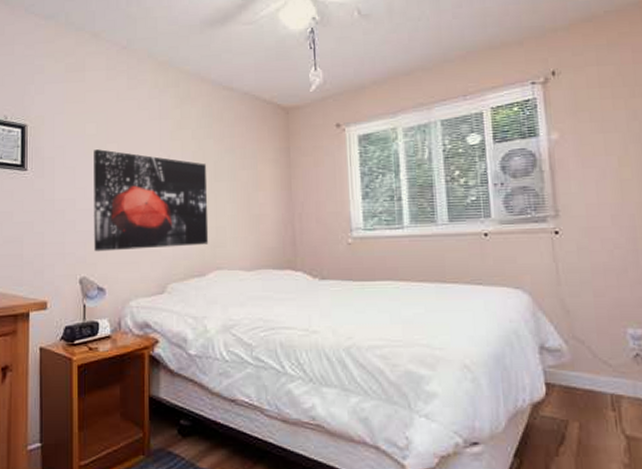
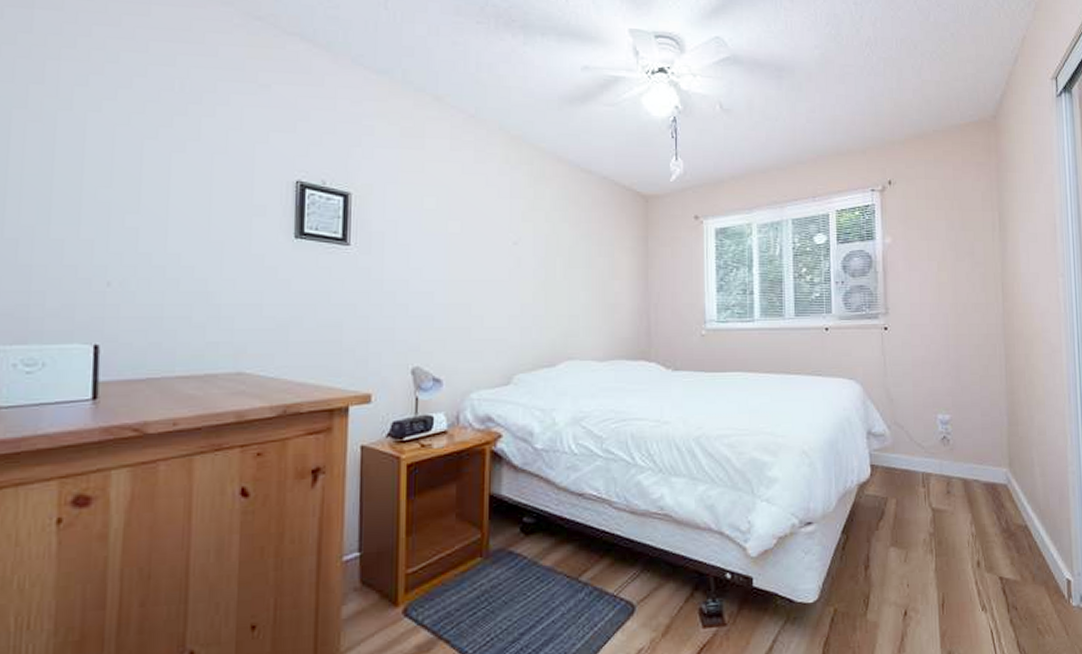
wall art: present [94,149,209,252] -> none [430,226,561,339]

